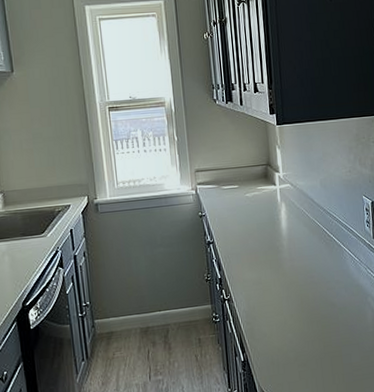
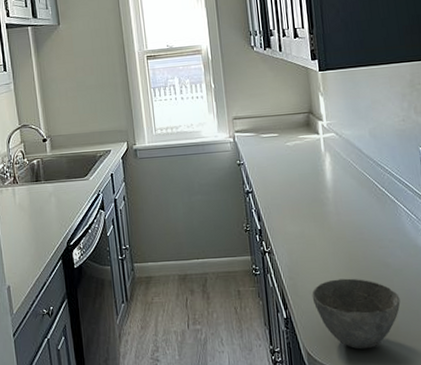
bowl: none [267,318,344,384] -> present [311,278,401,350]

